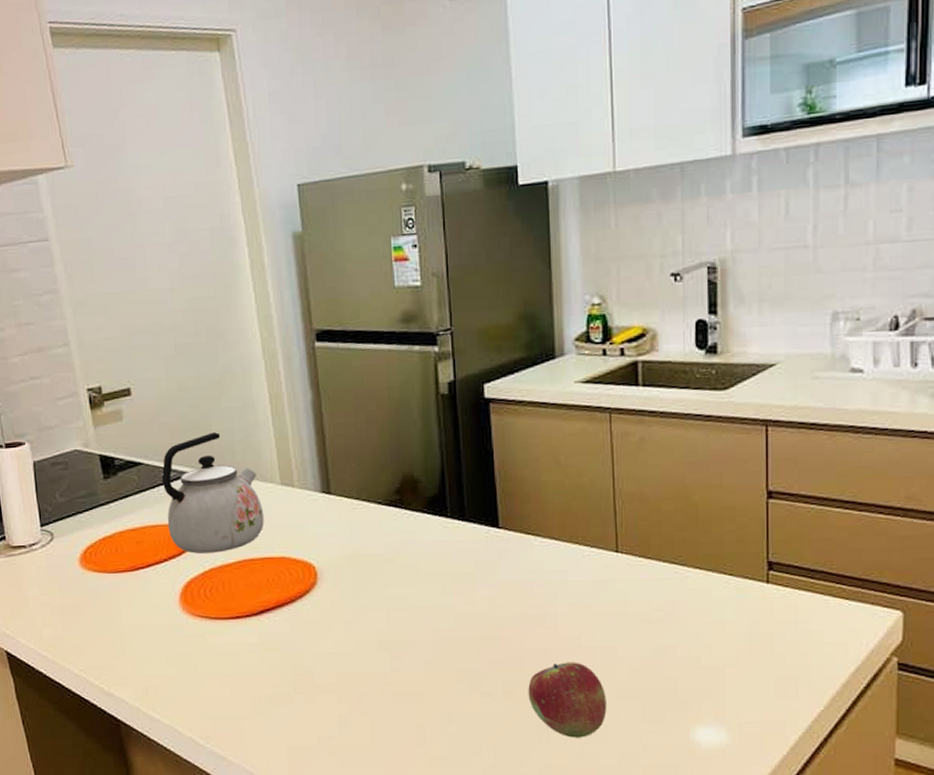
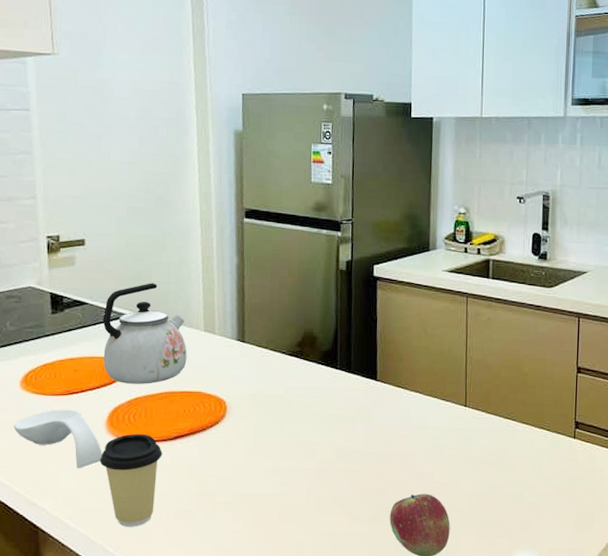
spoon rest: none [78,587,180,653] -> present [13,409,102,468]
coffee cup: none [177,609,248,716] -> present [100,433,162,527]

